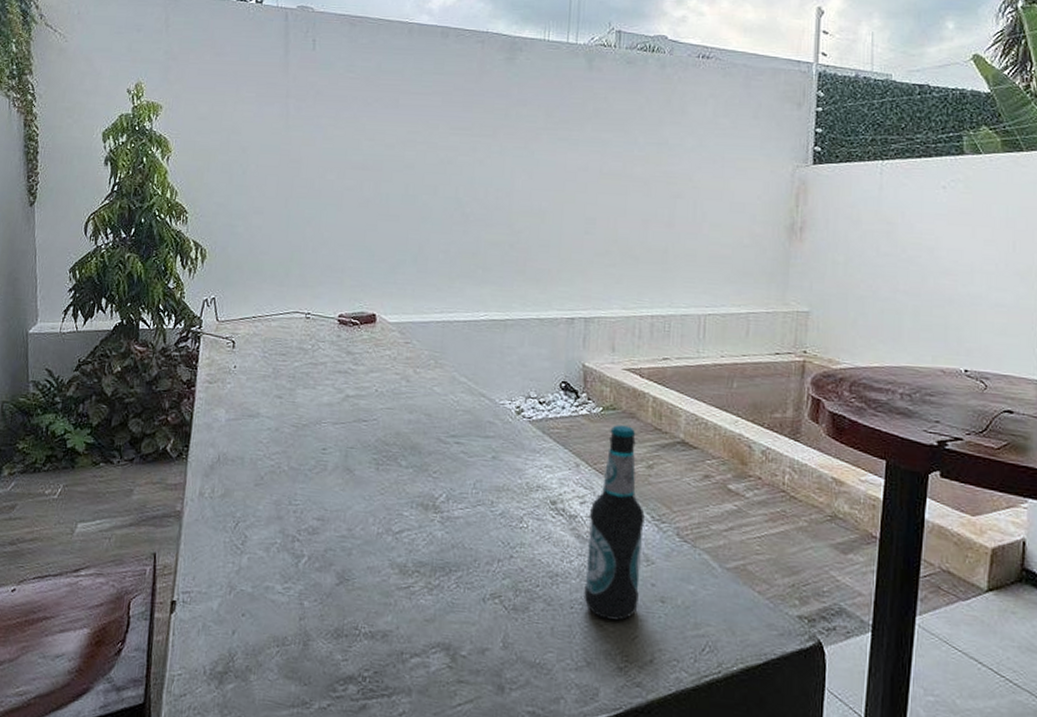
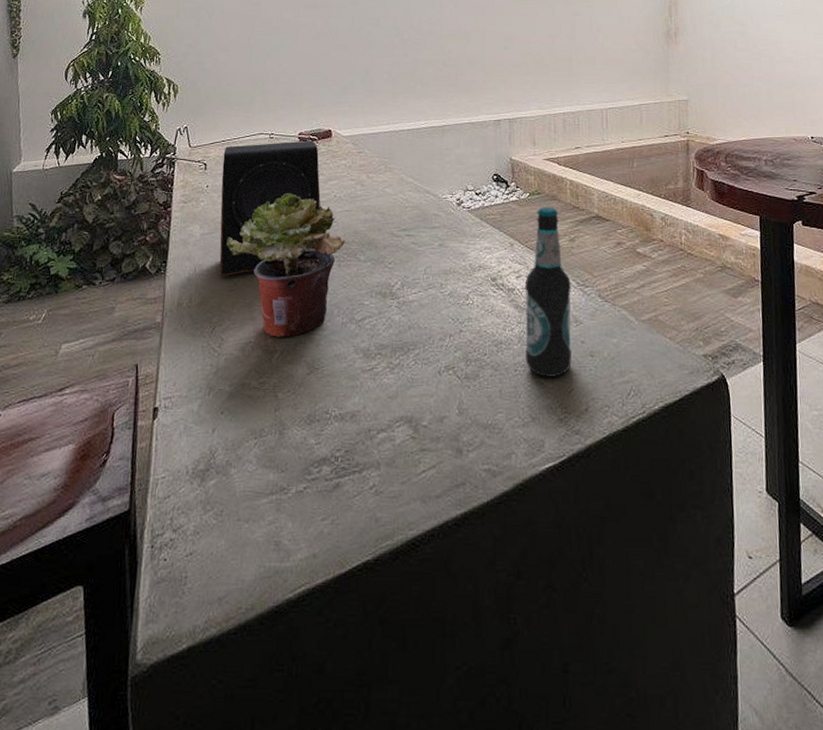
speaker: none [245,323,361,468] -> present [219,140,321,276]
potted plant: none [254,382,385,542] -> present [226,192,345,337]

